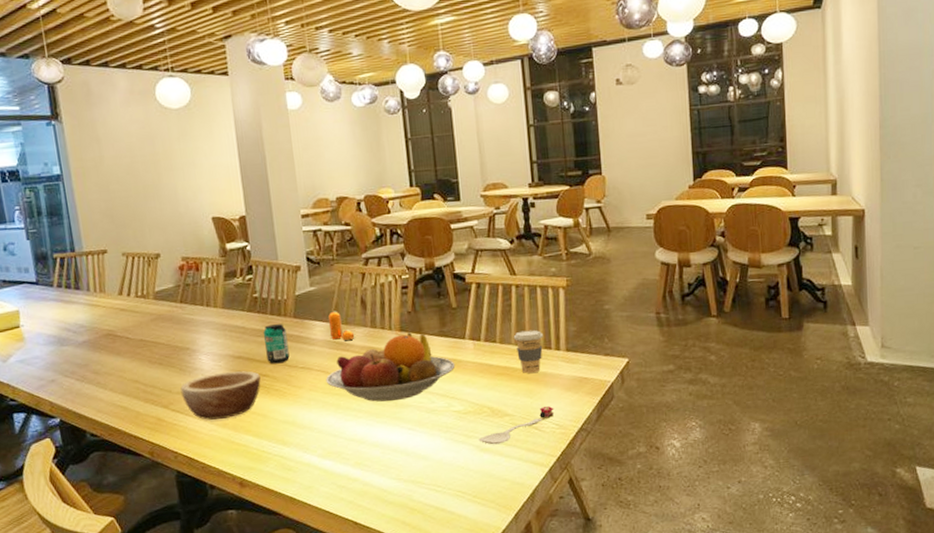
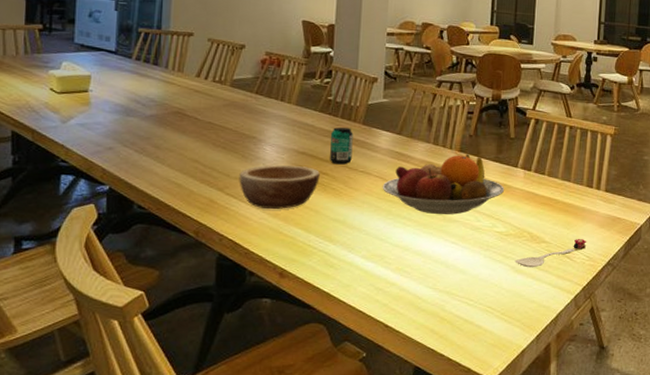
pepper shaker: present [328,311,355,340] -> none [393,124,417,152]
coffee cup: present [513,330,543,373] -> none [560,167,587,207]

